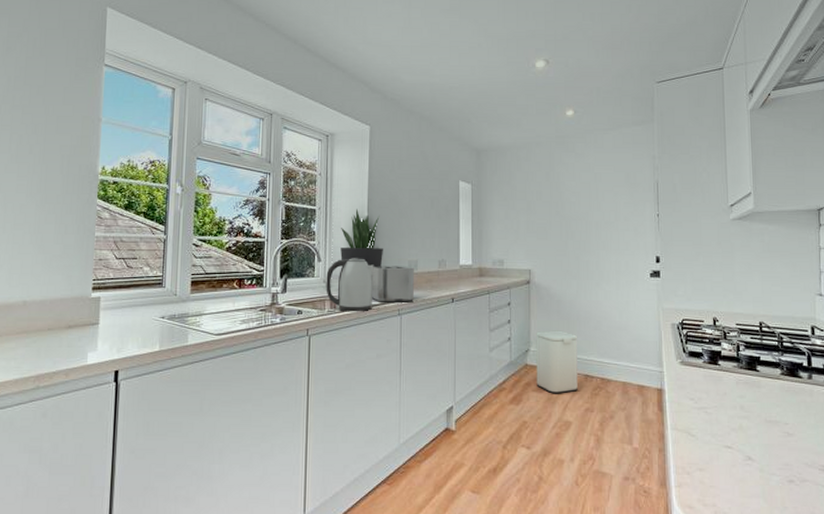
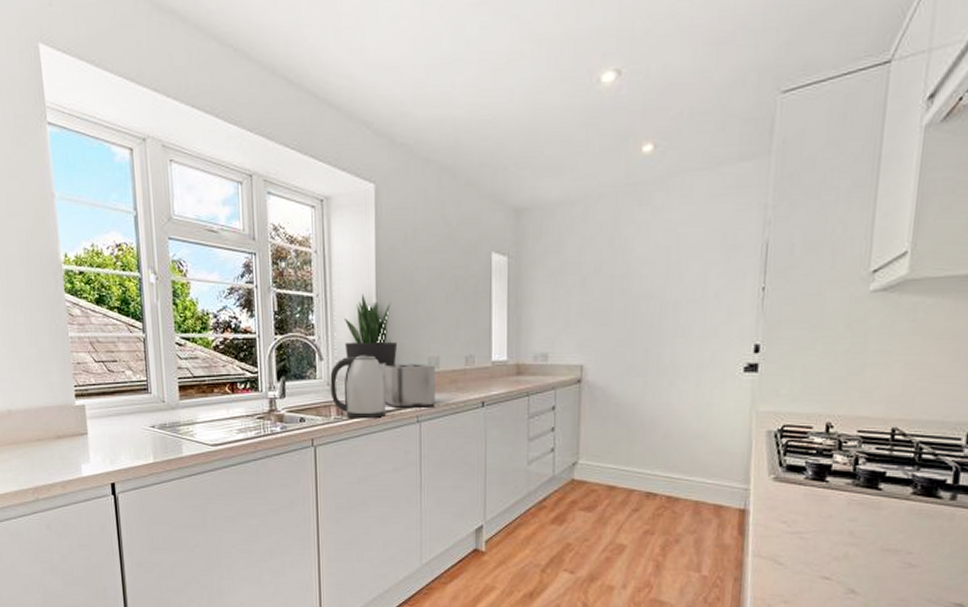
pedal bin: present [536,330,578,394] -> none [584,439,641,514]

